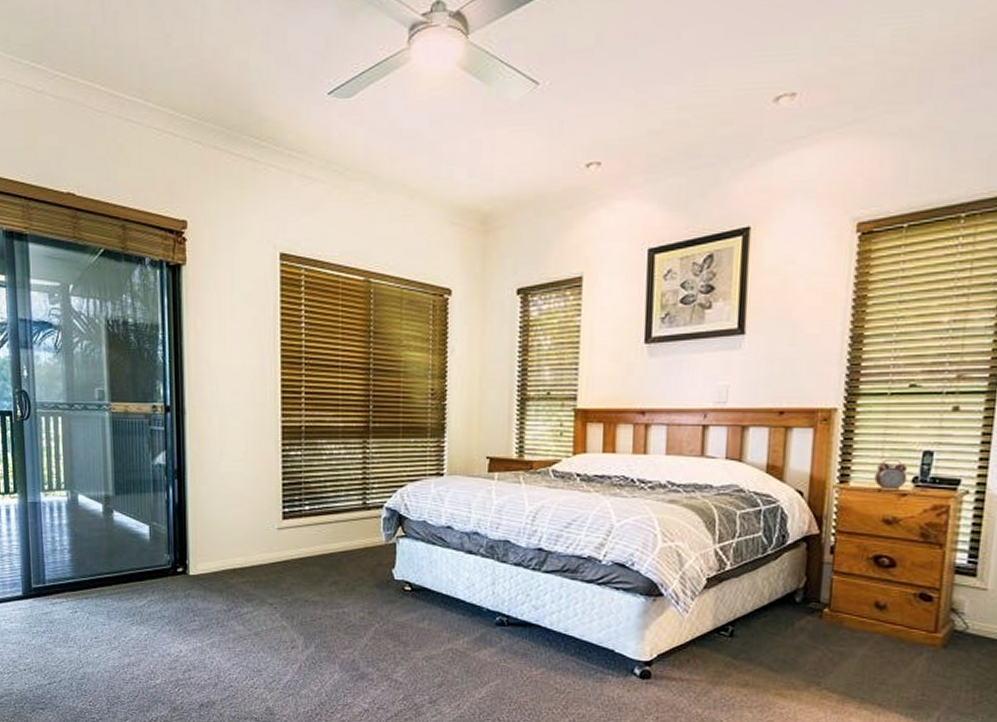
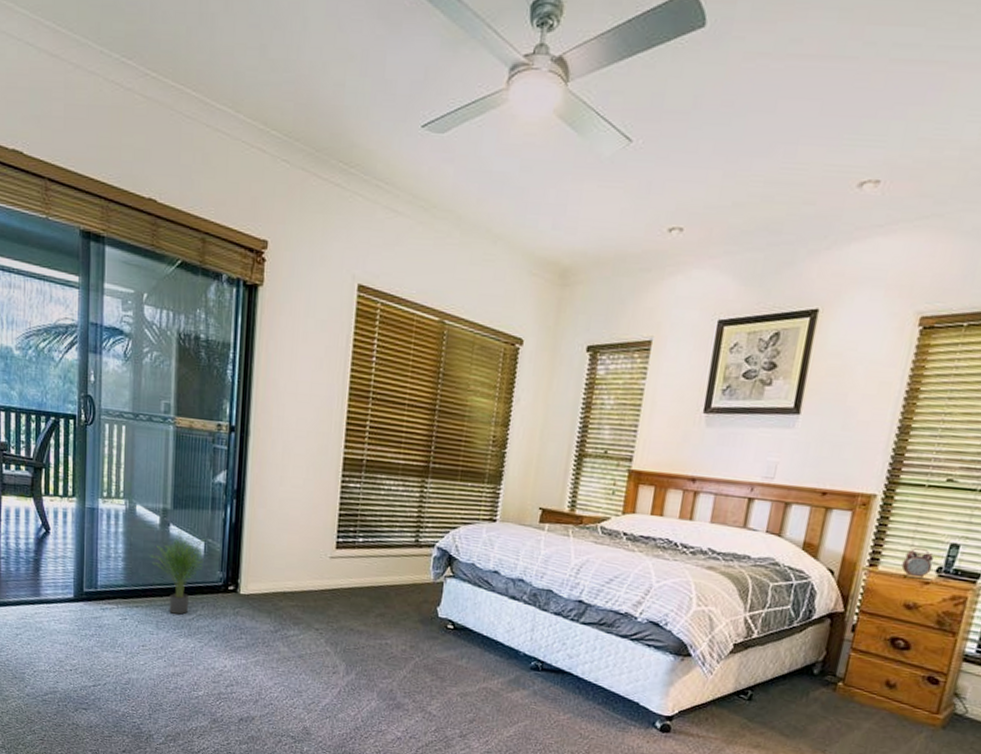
potted plant: none [97,516,150,602] -> present [151,530,205,615]

